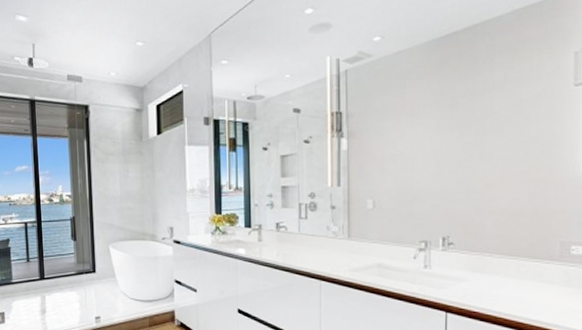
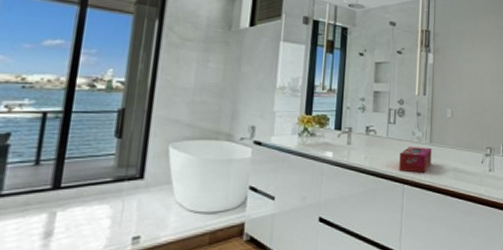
tissue box: none [314,242,351,269] -> present [399,147,432,173]

